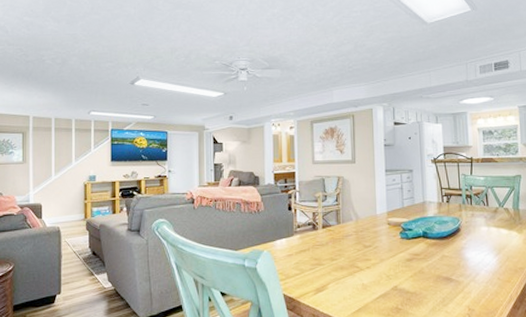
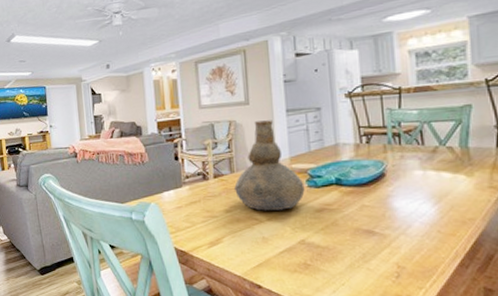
vase: none [340,178,398,260] -> present [234,120,305,211]

